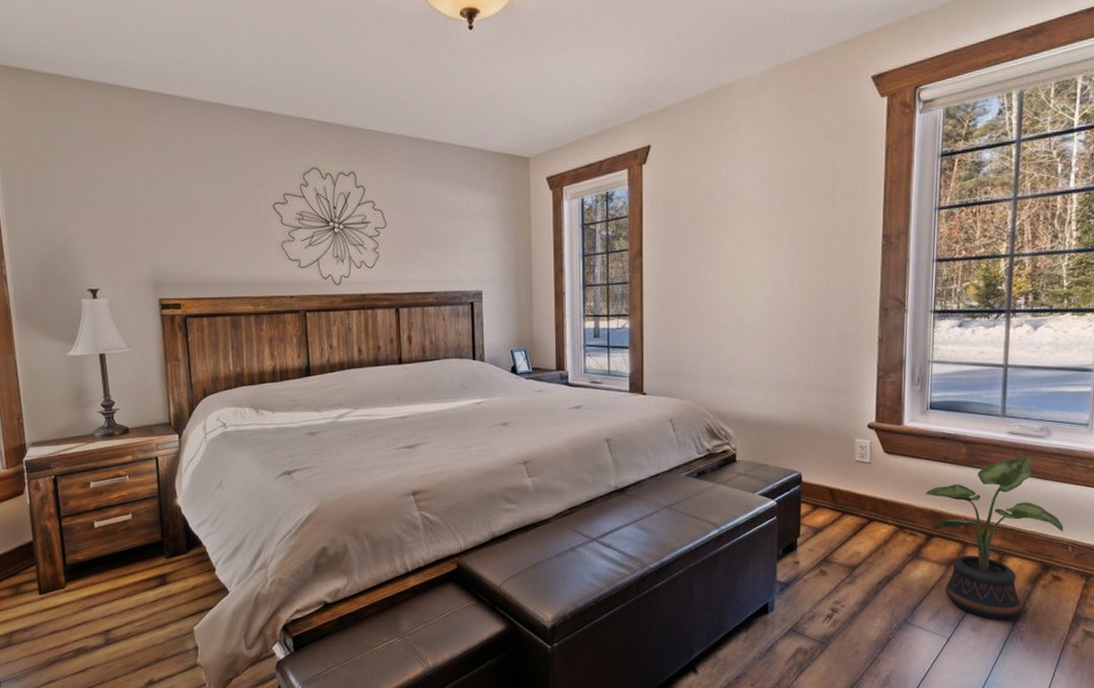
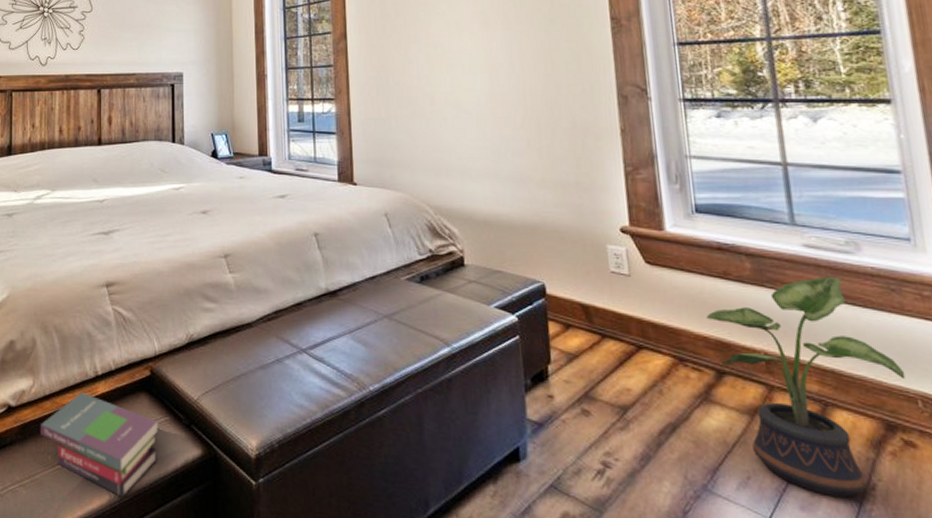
books: none [356,586,465,668] -> present [40,391,158,497]

